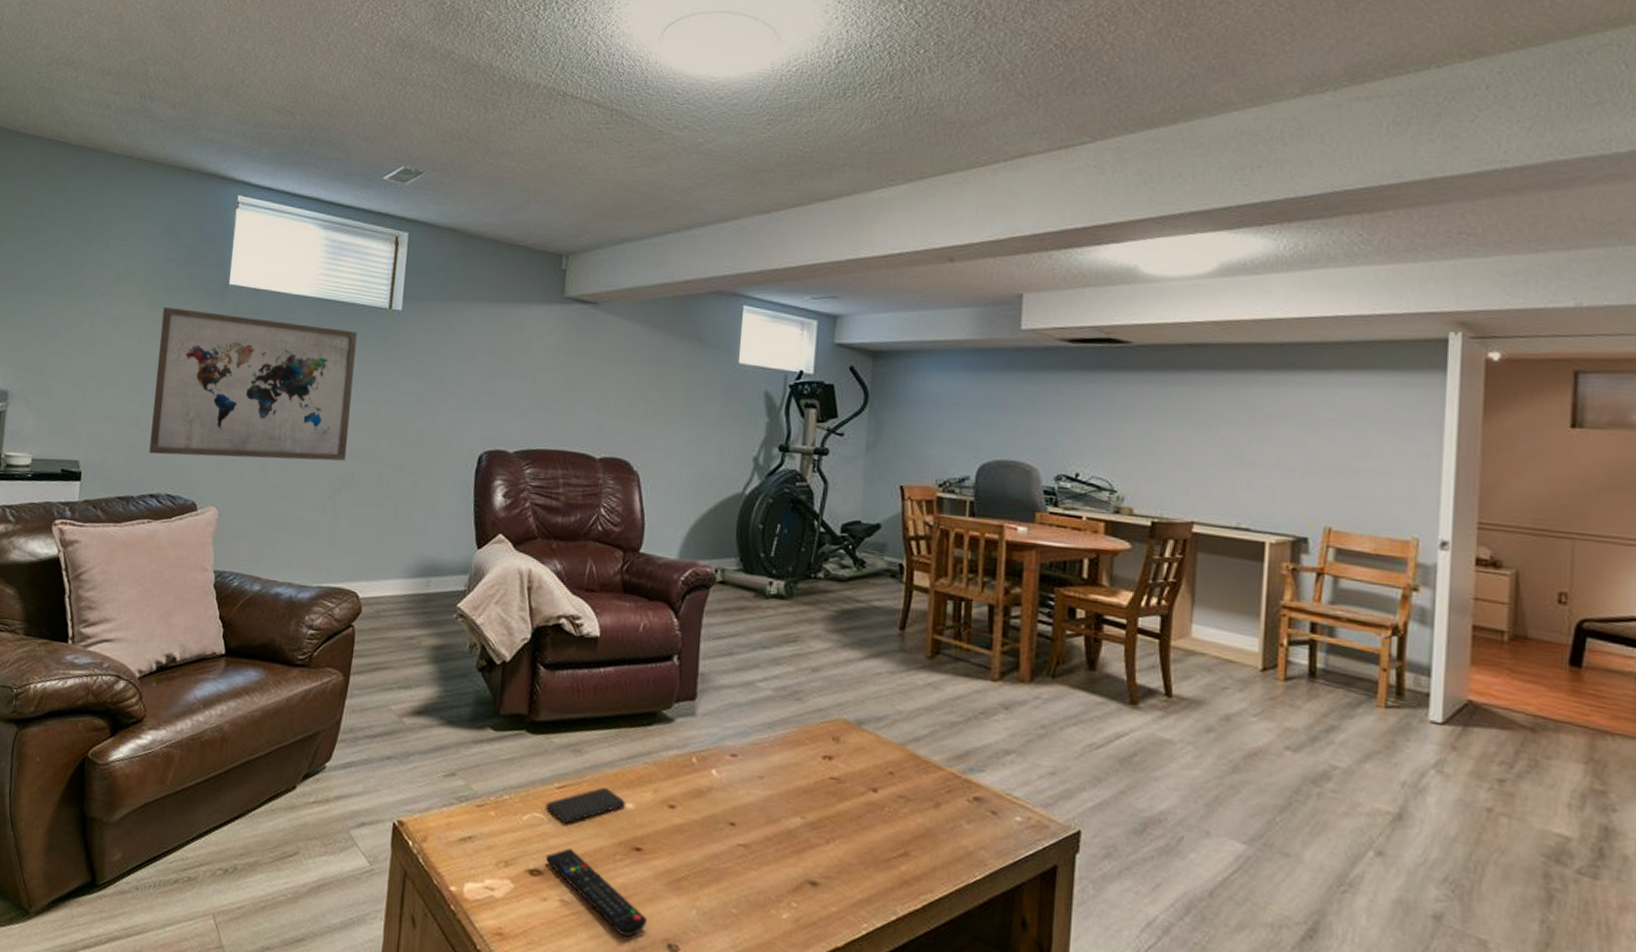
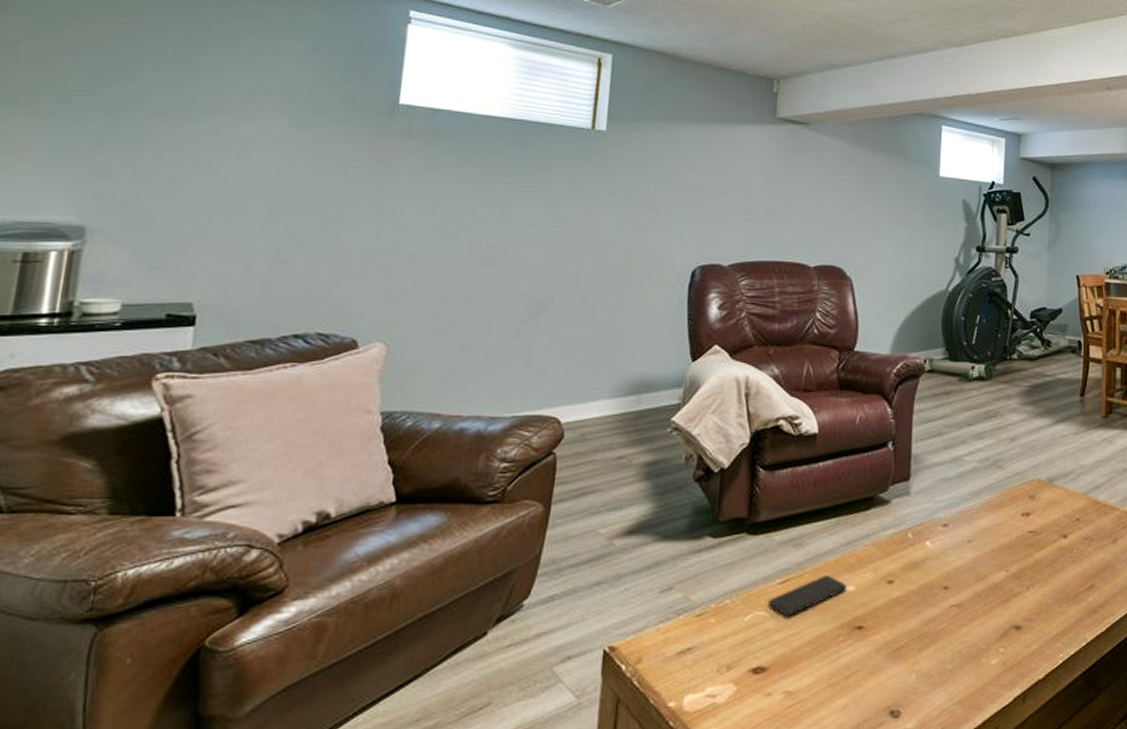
wall art: present [149,306,357,461] -> none [292,127,556,290]
remote control: present [546,848,647,937] -> none [769,640,869,714]

